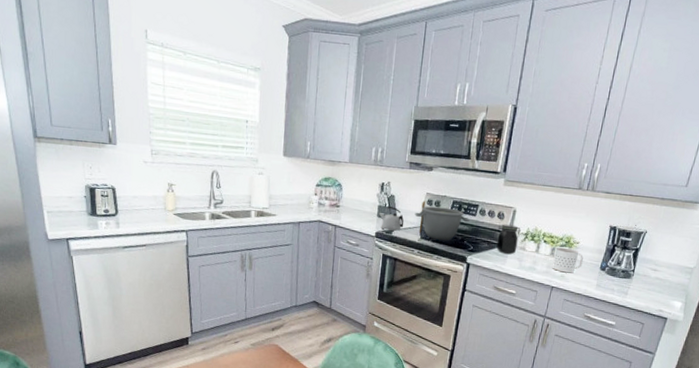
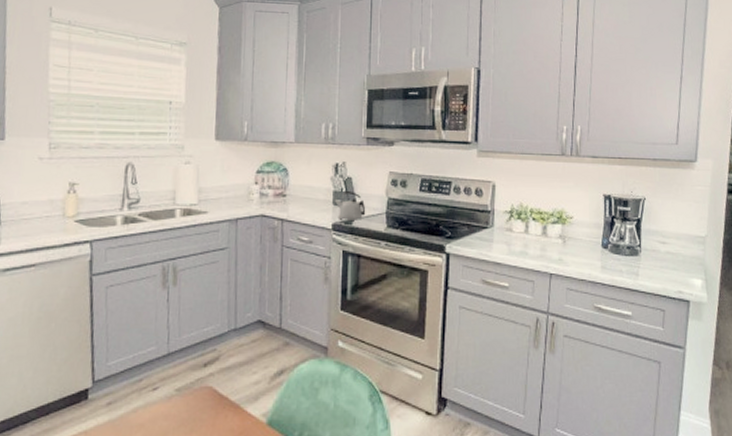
cooking pot: present [415,201,470,242] -> none [378,181,444,229]
jar: present [496,224,521,255] -> none [477,202,504,239]
mug: present [551,247,583,273] -> none [546,224,581,255]

